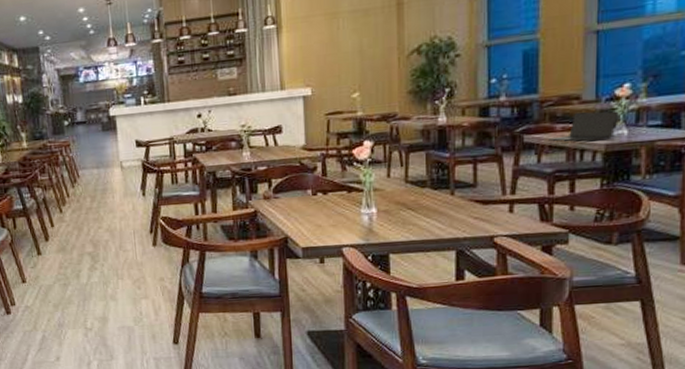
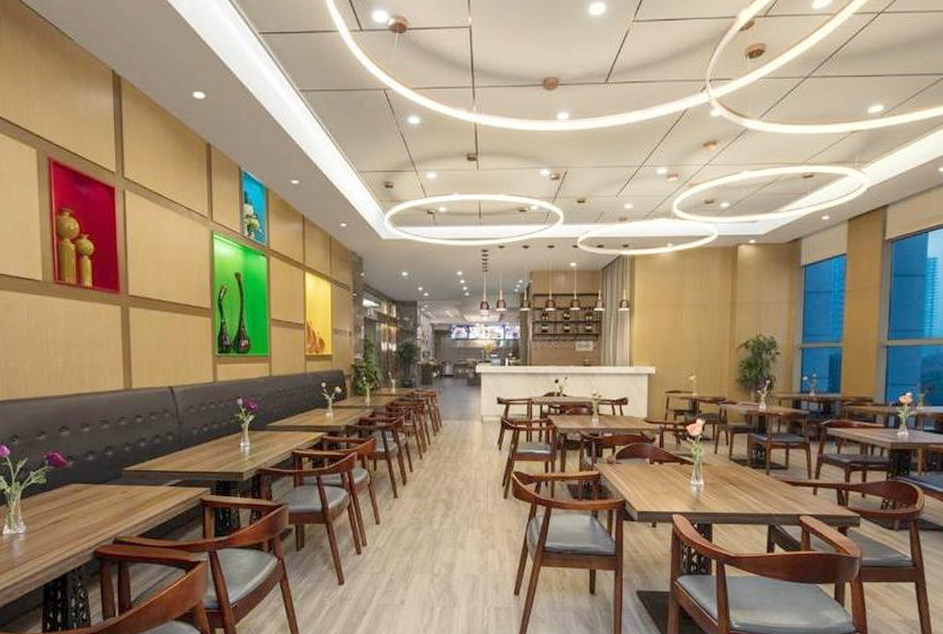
laptop: present [549,111,619,142] -> none [847,412,902,439]

